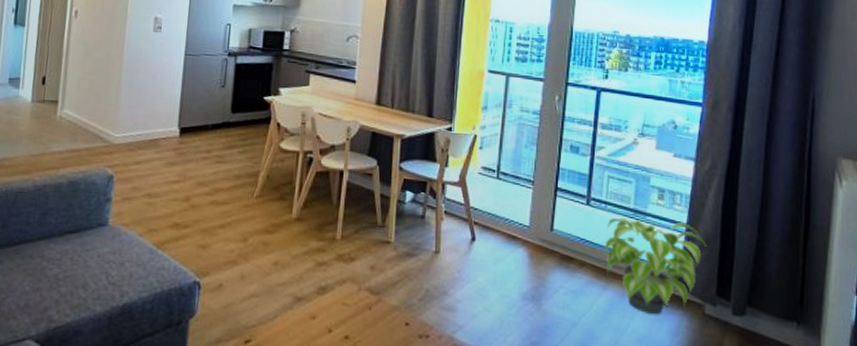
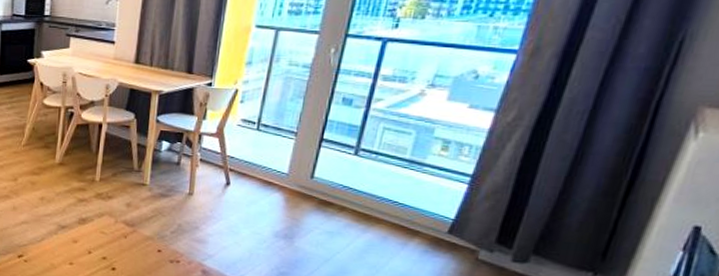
plant: present [604,217,707,314] -> none [369,167,493,256]

